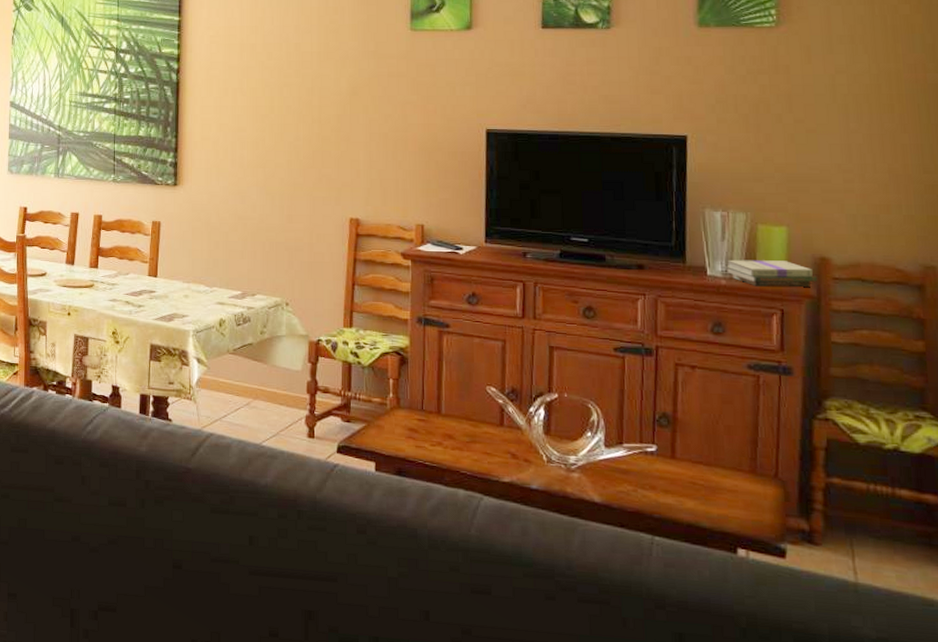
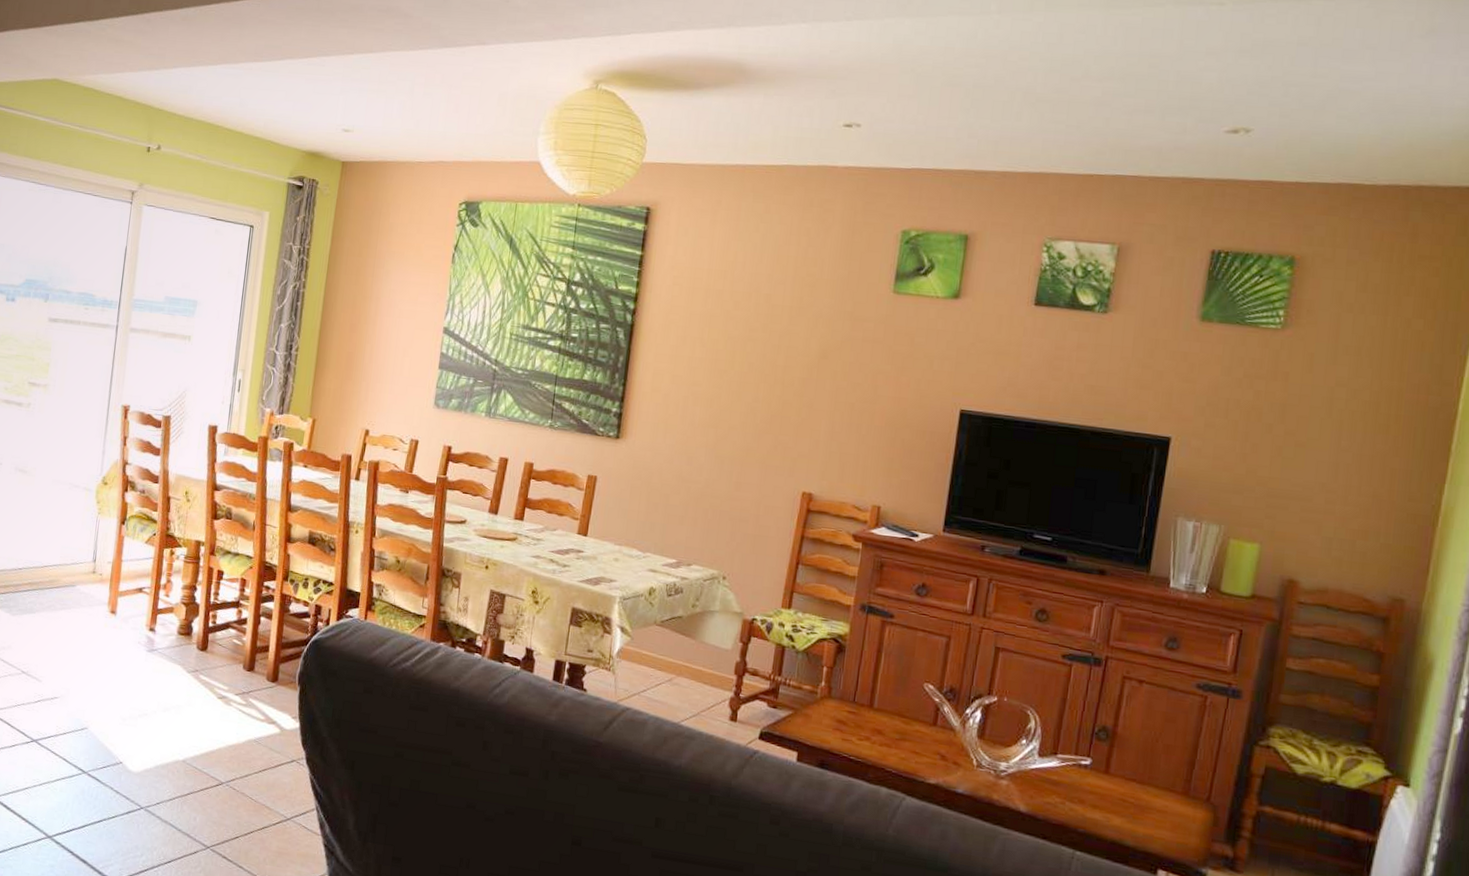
books: present [727,259,817,288] -> none [1190,573,1282,610]

